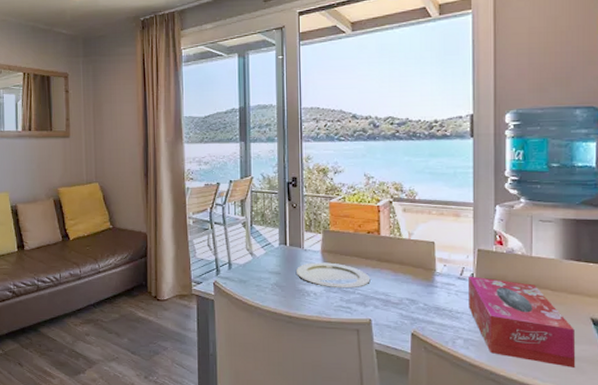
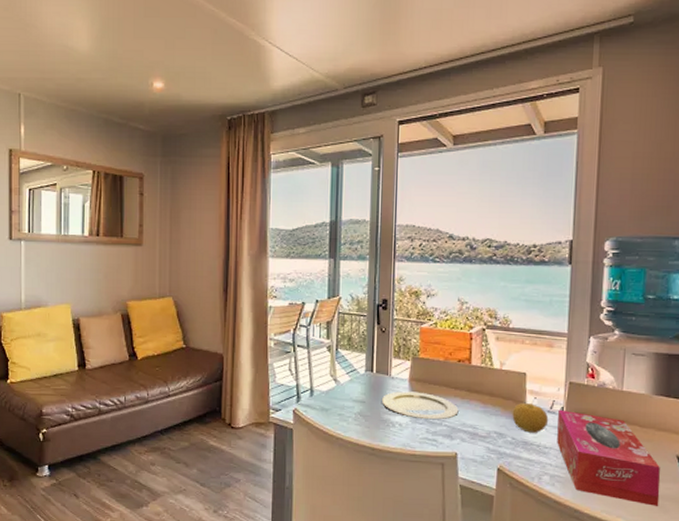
fruit: none [423,271,459,299] -> present [512,403,549,433]

